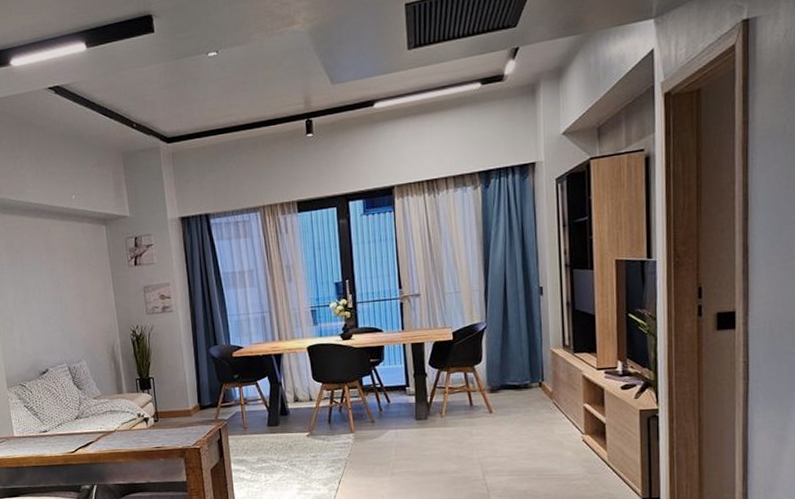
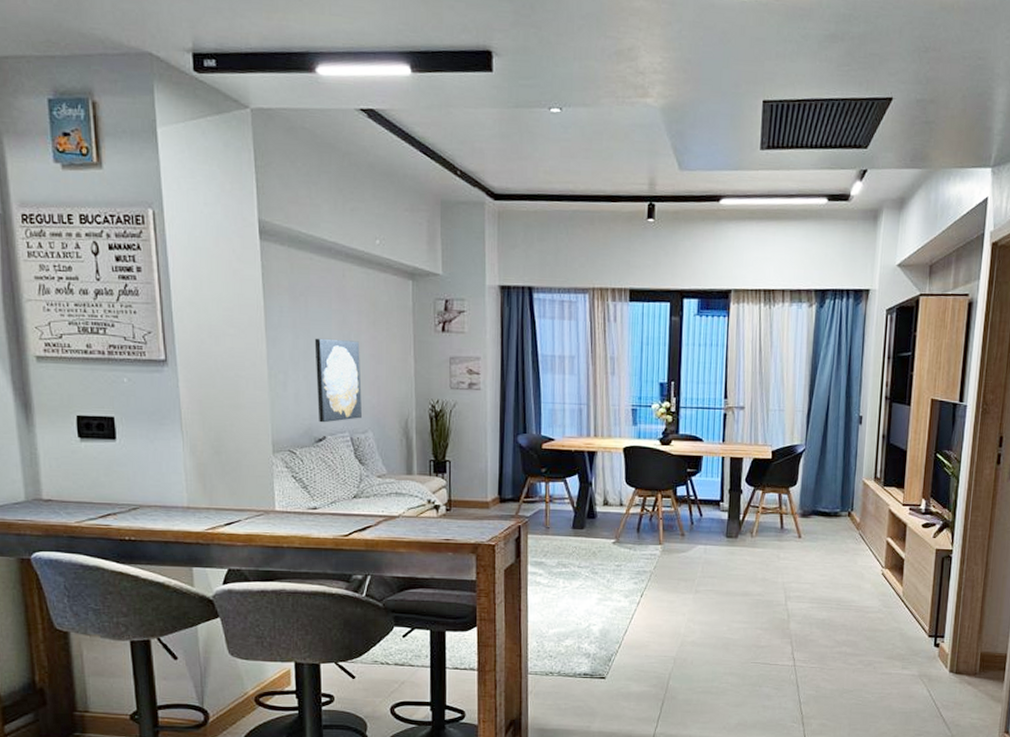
wall art: none [31,284,75,358] -> present [314,338,362,423]

